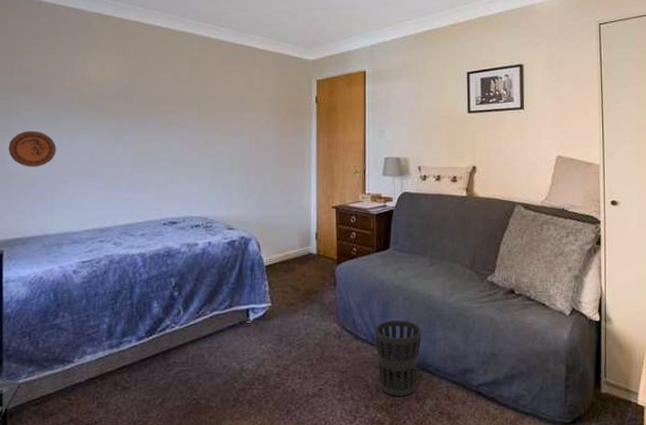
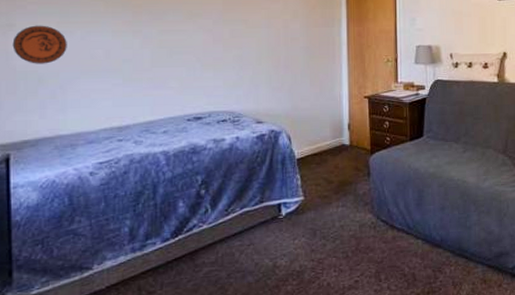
wastebasket: present [375,319,422,397] -> none [410,207,457,284]

